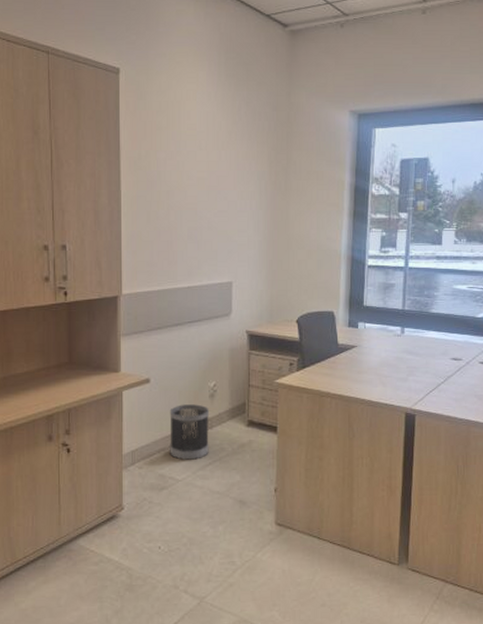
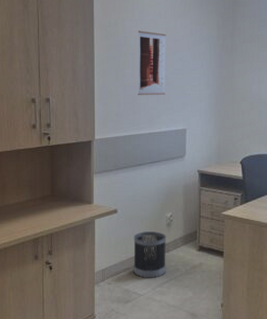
wall art: none [173,164,208,241] -> present [137,30,166,95]

